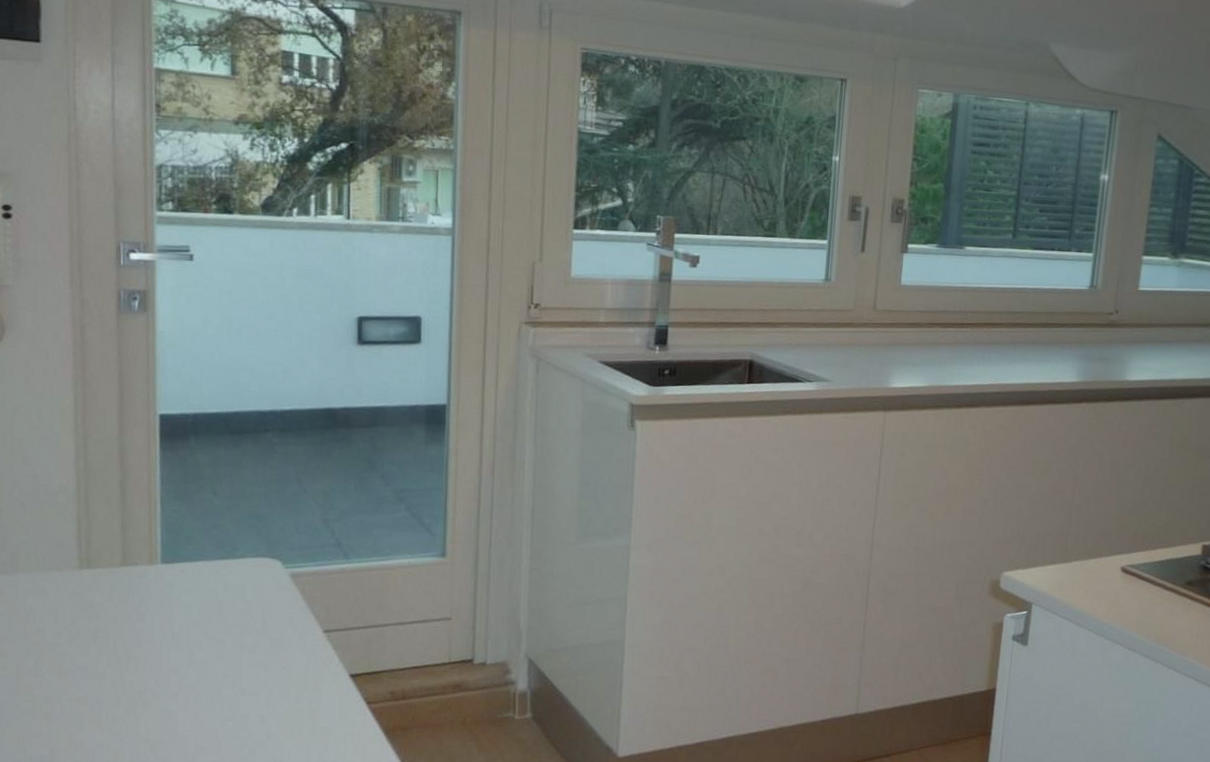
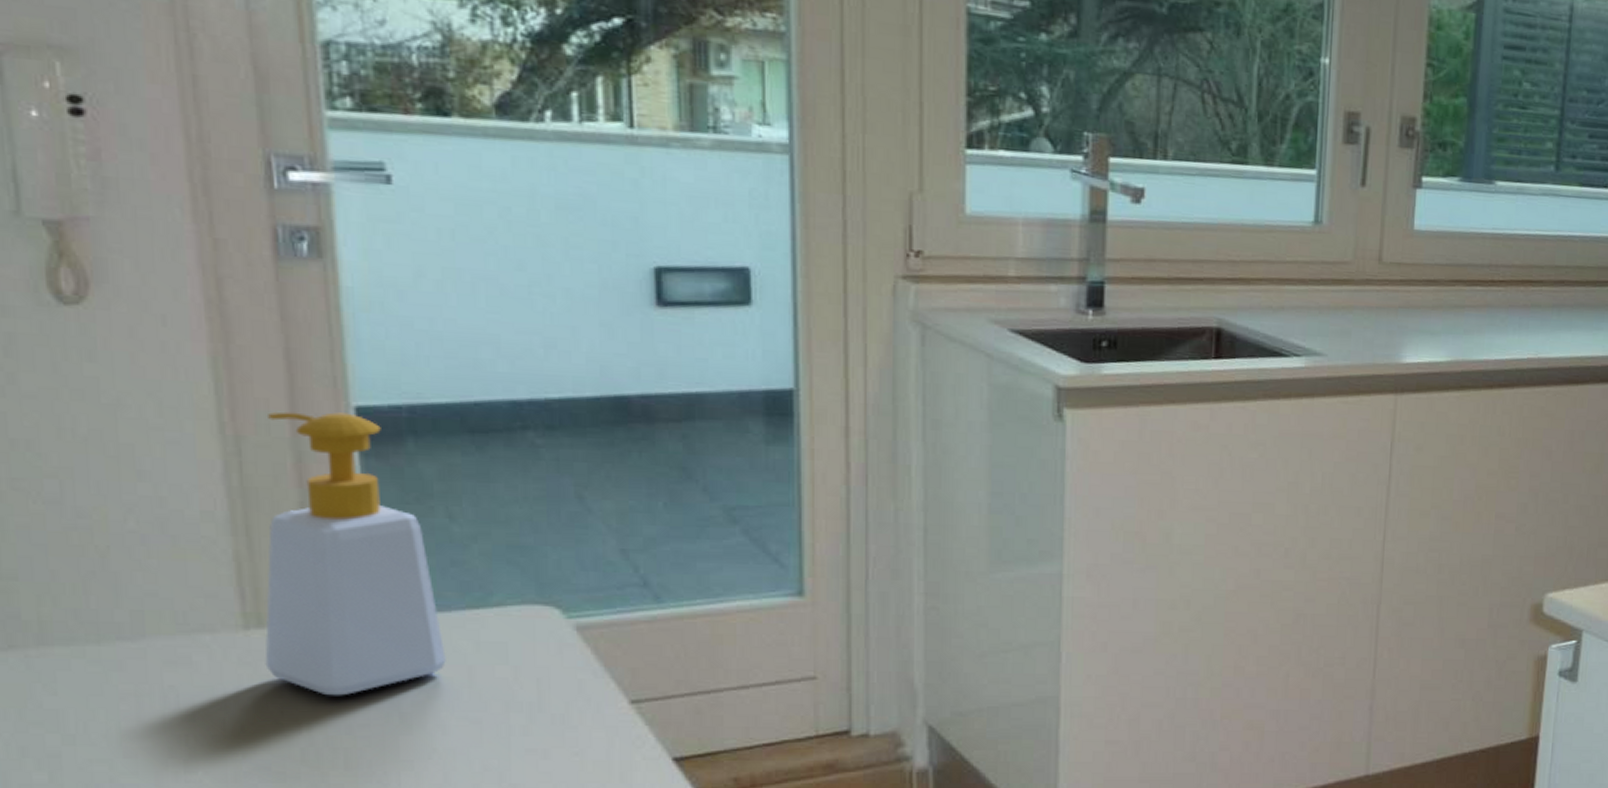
soap bottle: none [90,417,205,619] -> present [265,411,446,696]

